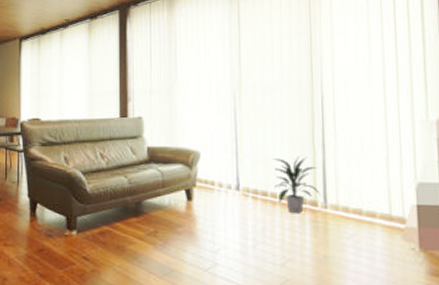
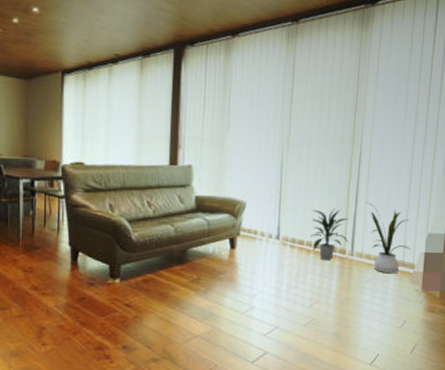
house plant: none [335,148,398,230] -> present [366,202,411,274]

